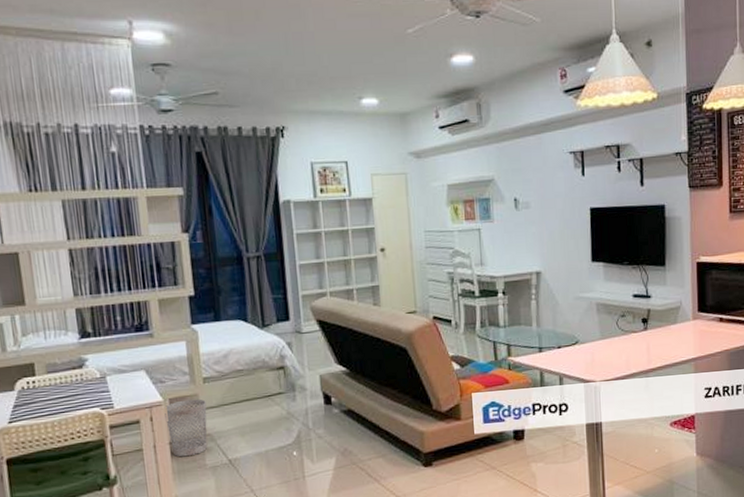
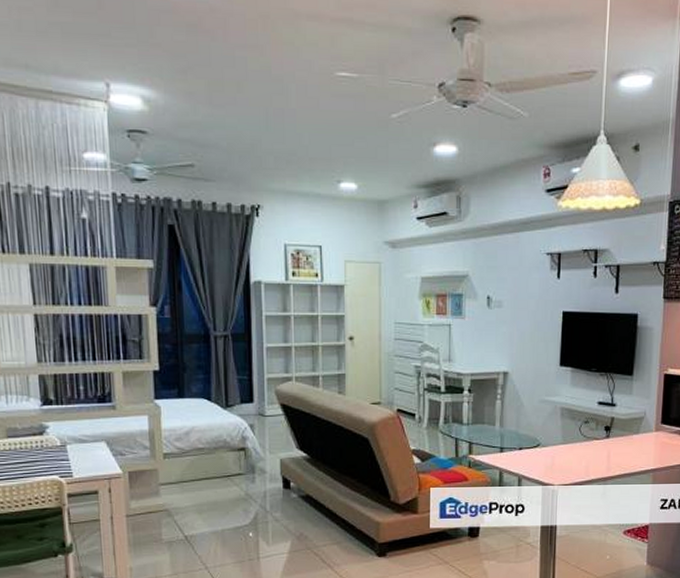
wastebasket: present [164,398,208,457] -> none [123,474,166,530]

